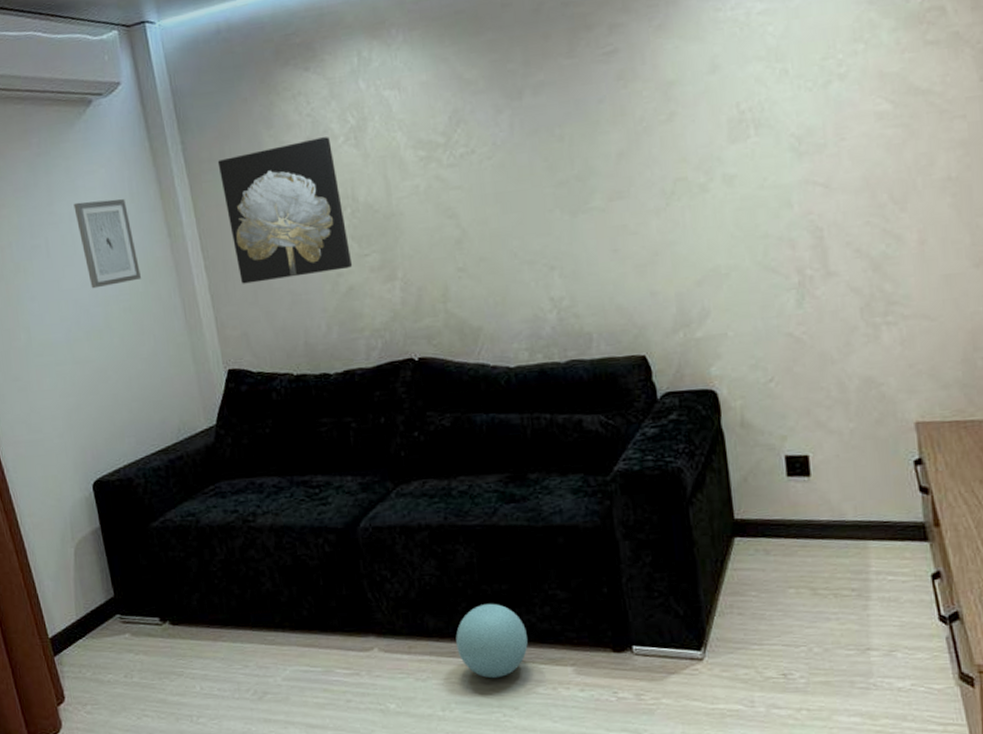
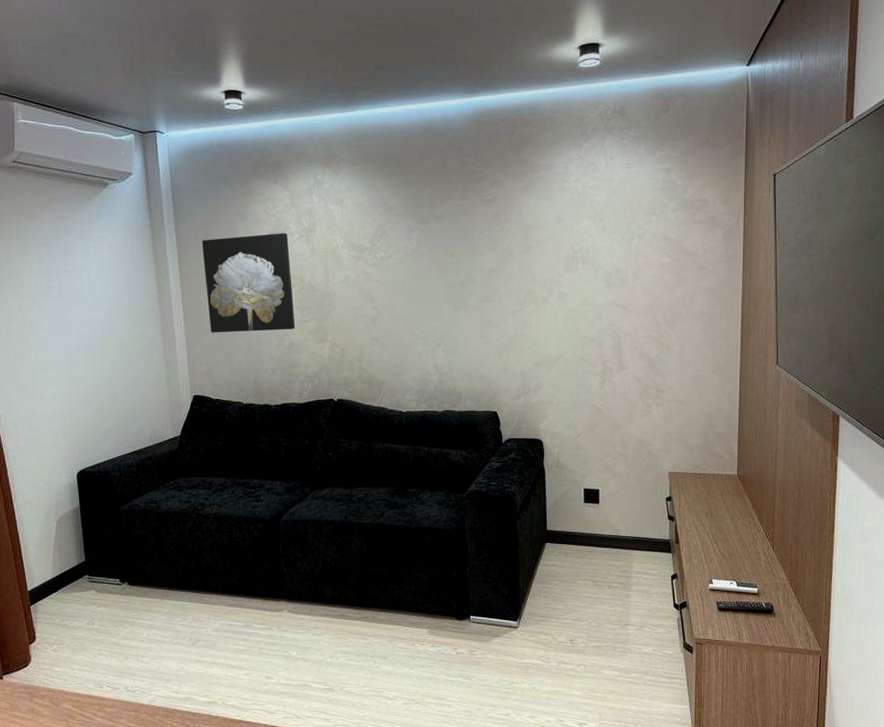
wall art: present [73,199,141,289] -> none [85,258,133,325]
ball: present [455,603,528,679] -> none [345,580,397,636]

